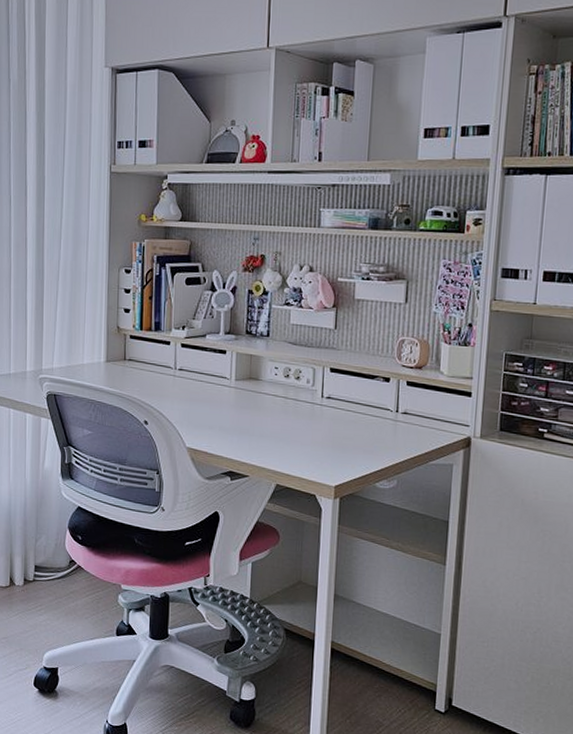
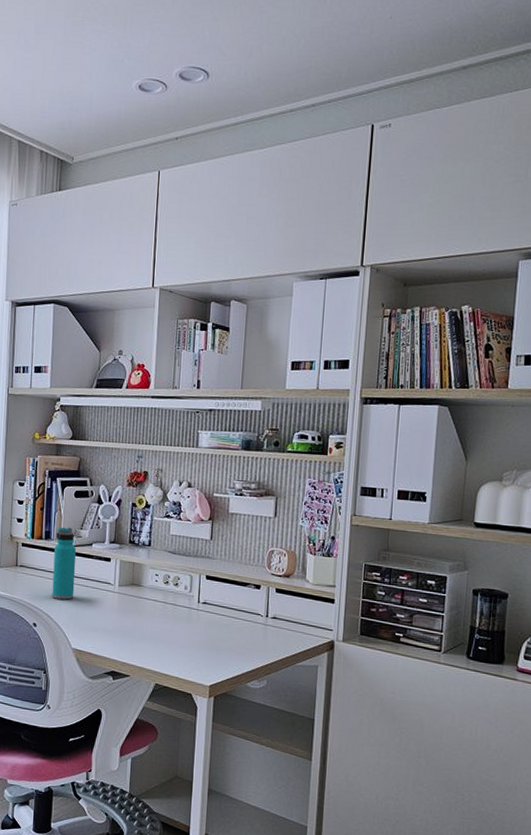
water bottle: none [163,317,189,396] -> present [52,526,76,600]

